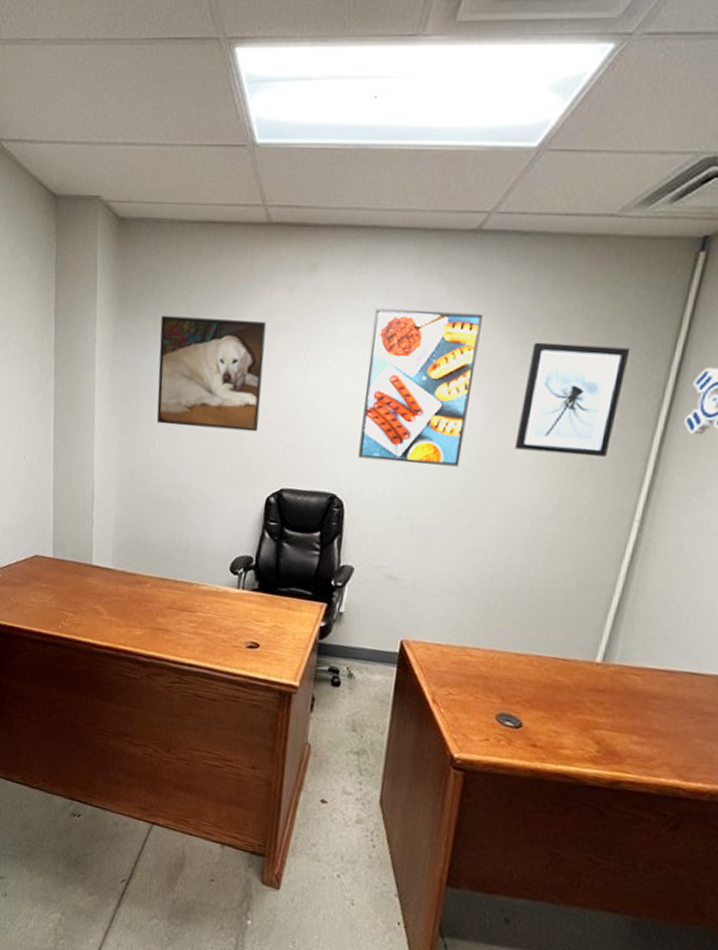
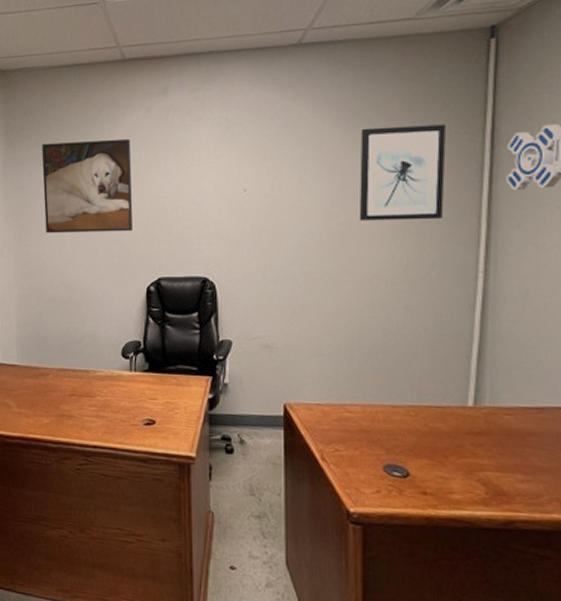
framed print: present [358,307,483,467] -> none [221,111,314,243]

